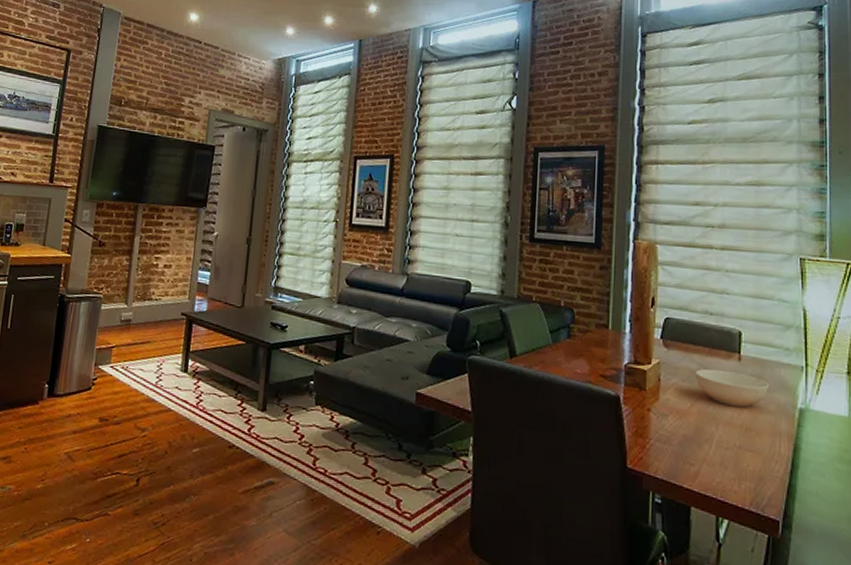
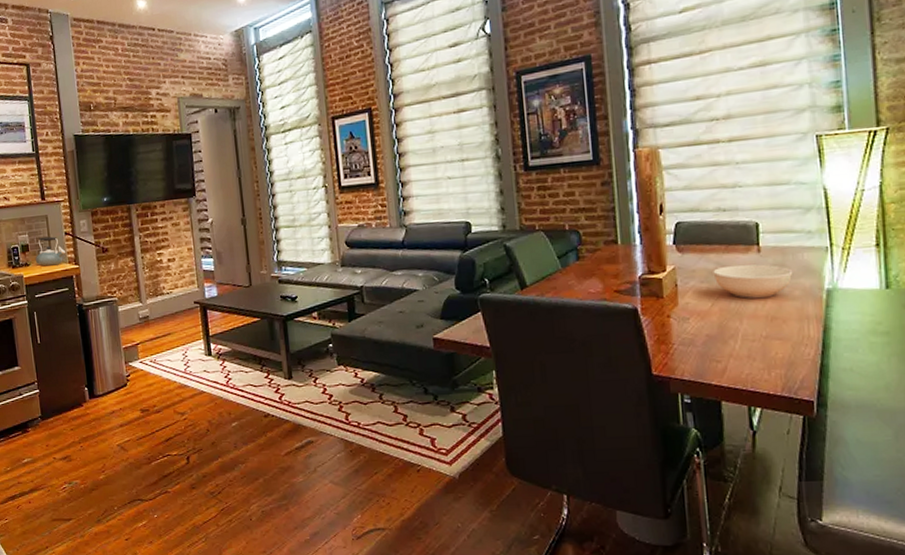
kettle: none [26,219,61,252] -> present [35,236,66,267]

